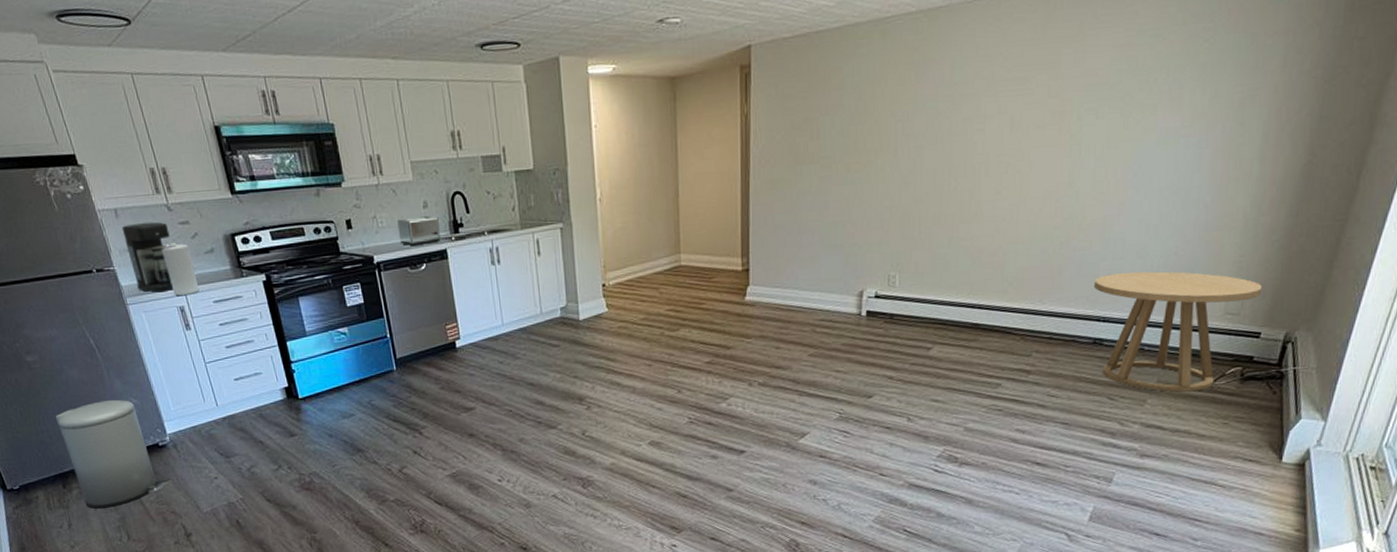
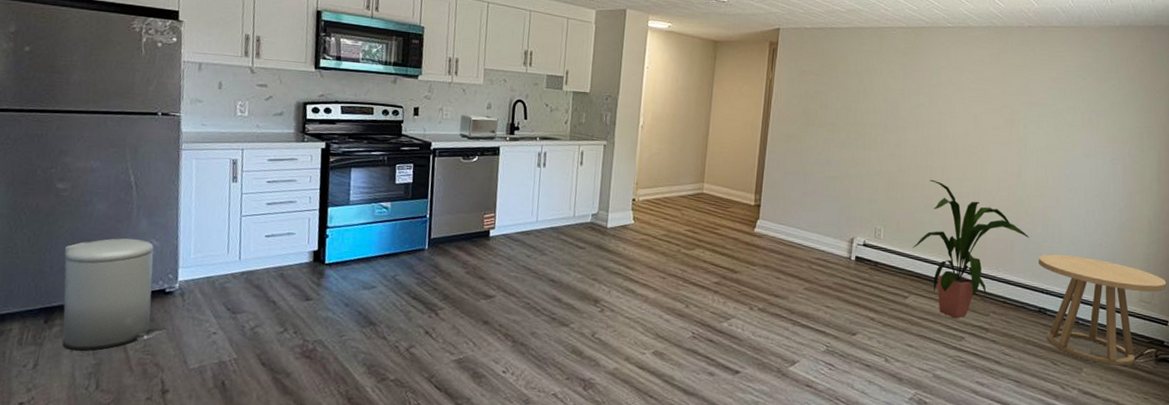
coffee maker: present [122,221,174,293] -> none [197,78,246,144]
paper towel holder: present [162,243,200,296] -> none [231,101,261,150]
house plant: none [935,206,1082,365] -> present [912,179,1029,319]

